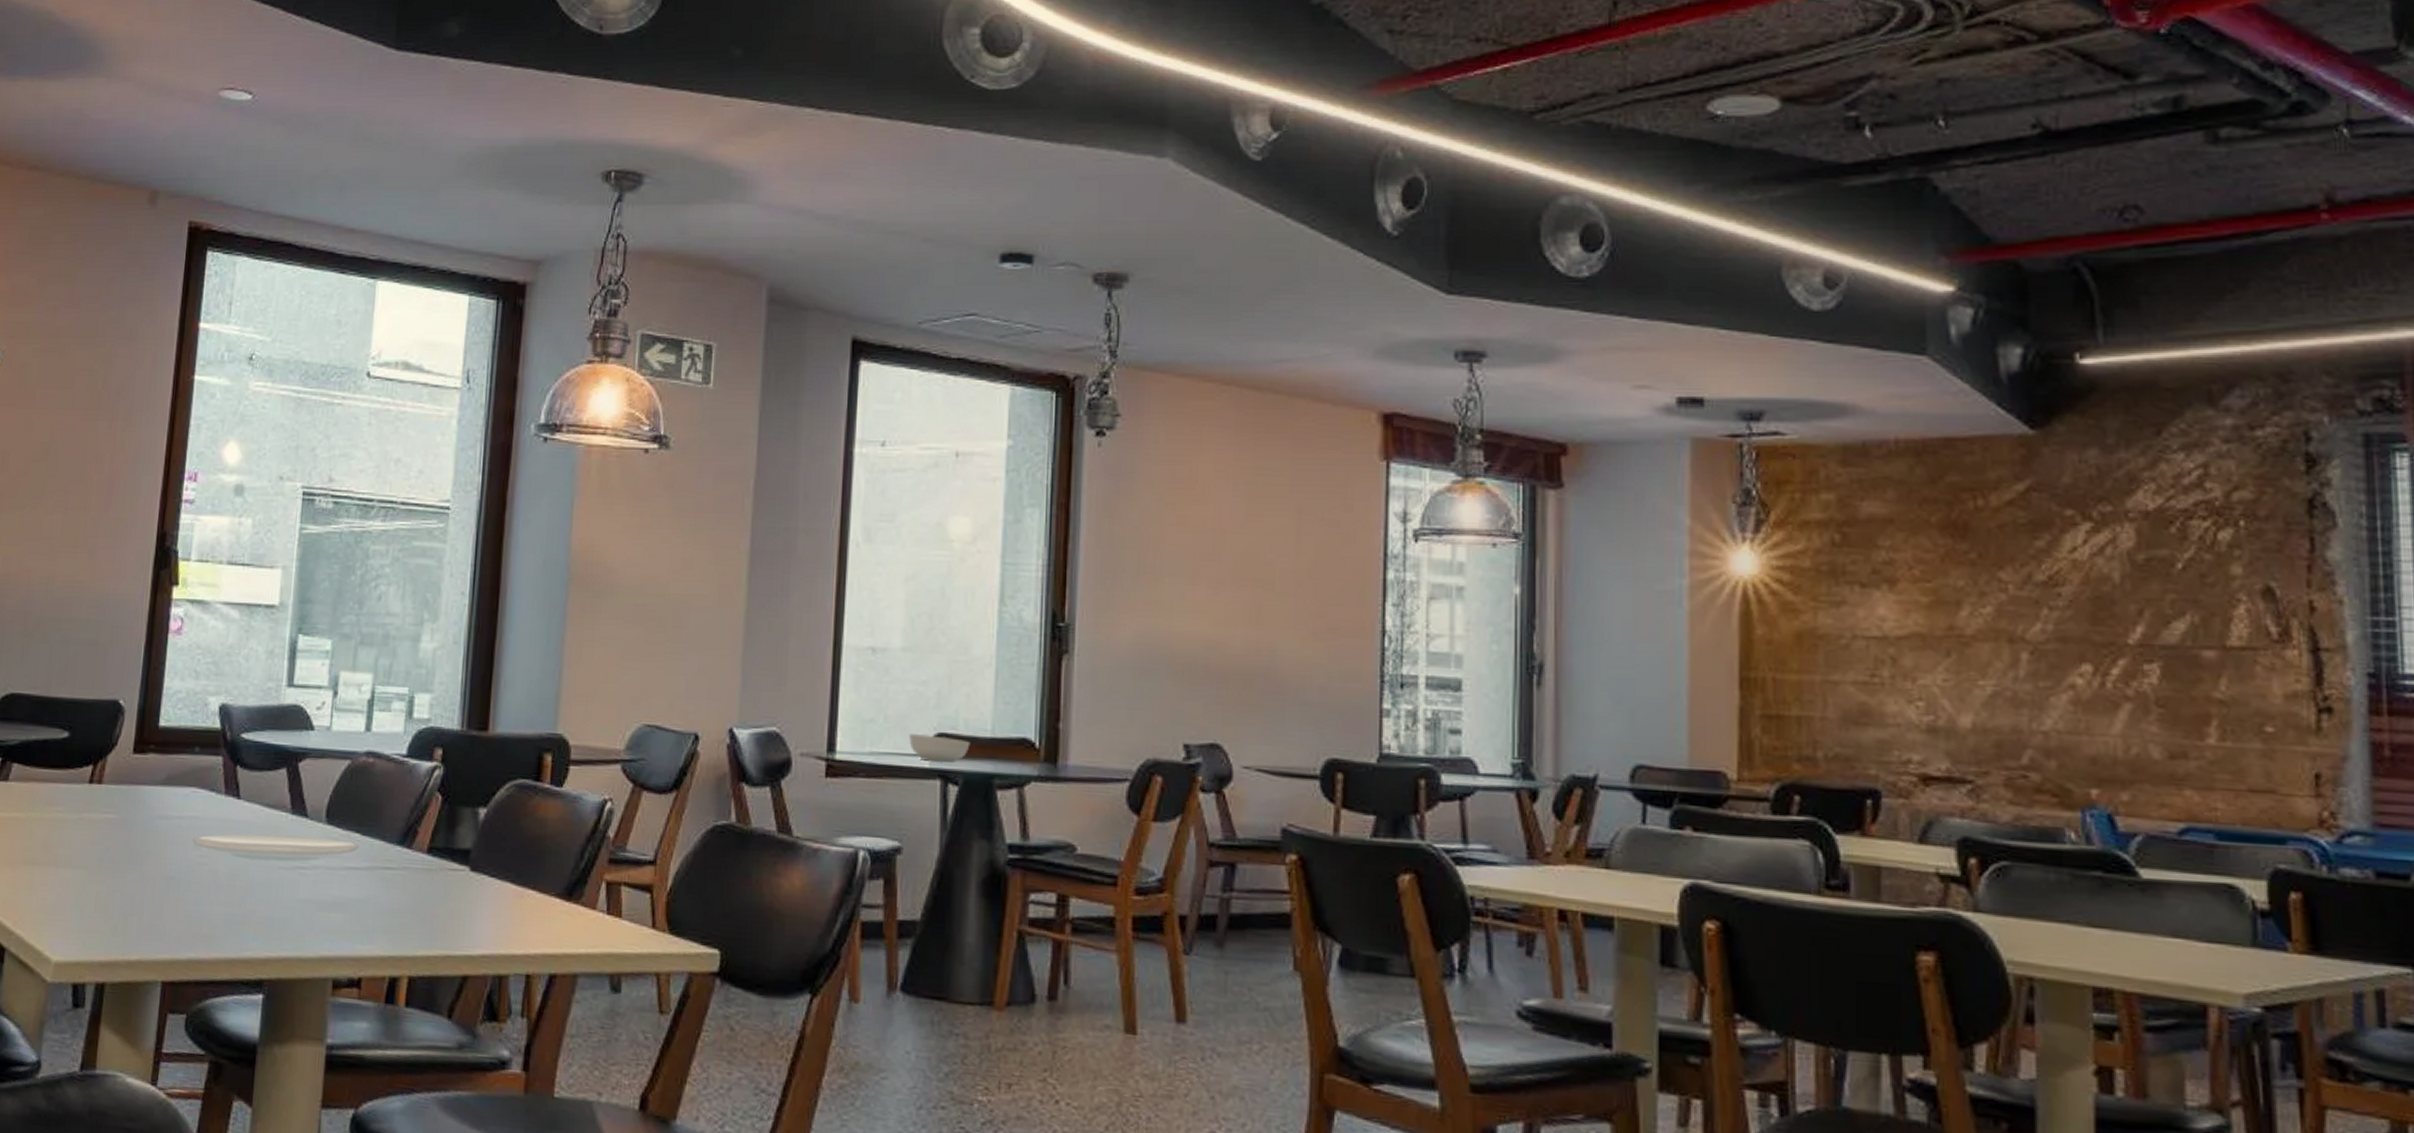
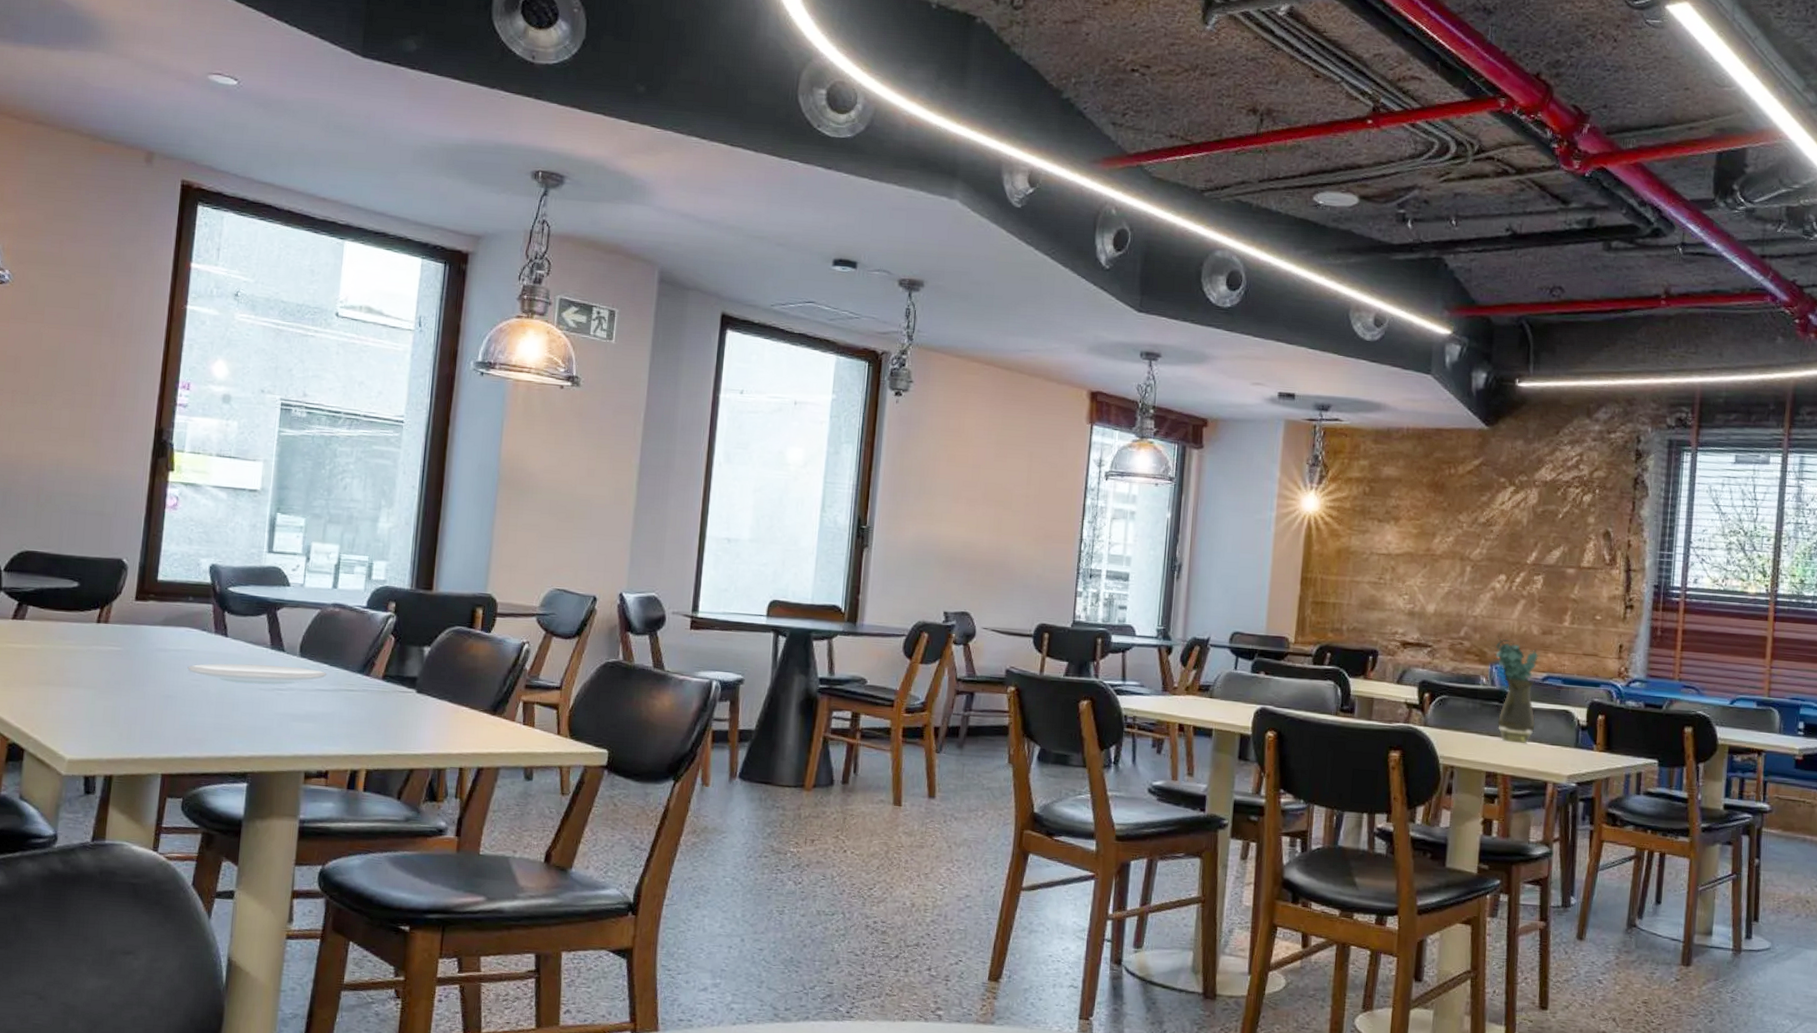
bowl: present [909,734,970,764] -> none [752,600,796,622]
vase: none [2087,763,2174,941] -> present [1495,636,1538,744]

